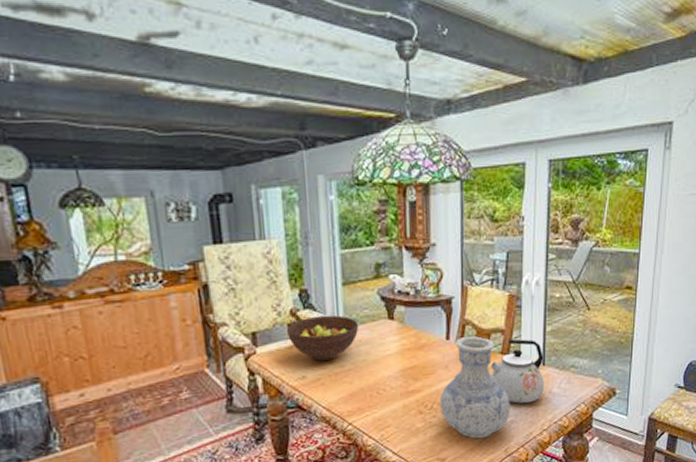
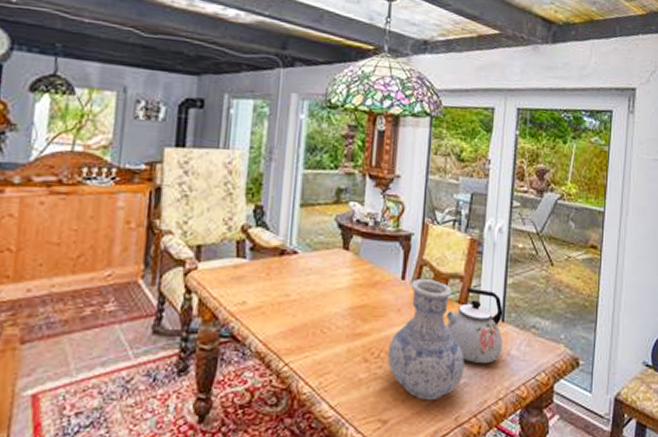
fruit bowl: present [287,315,359,362] -> none [234,235,312,288]

